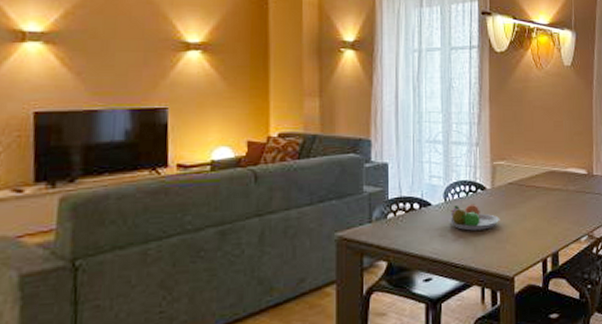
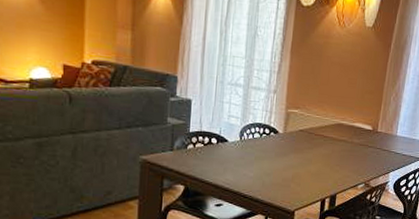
fruit bowl: present [449,203,500,231] -> none [242,144,288,169]

